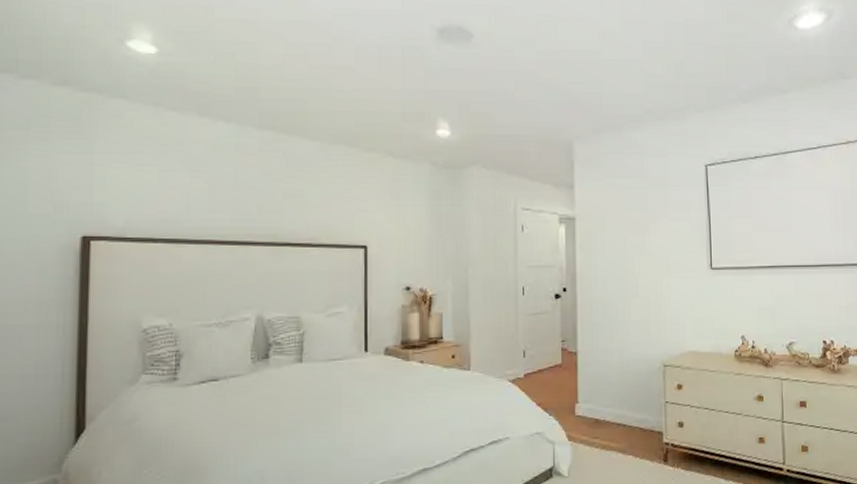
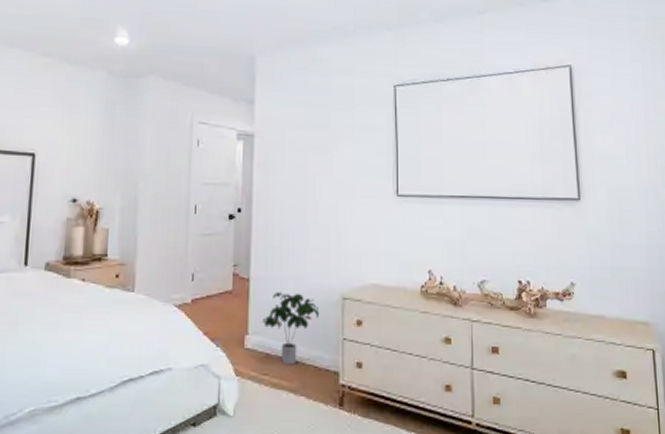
potted plant: none [590,363,643,428] -> present [262,292,320,364]

